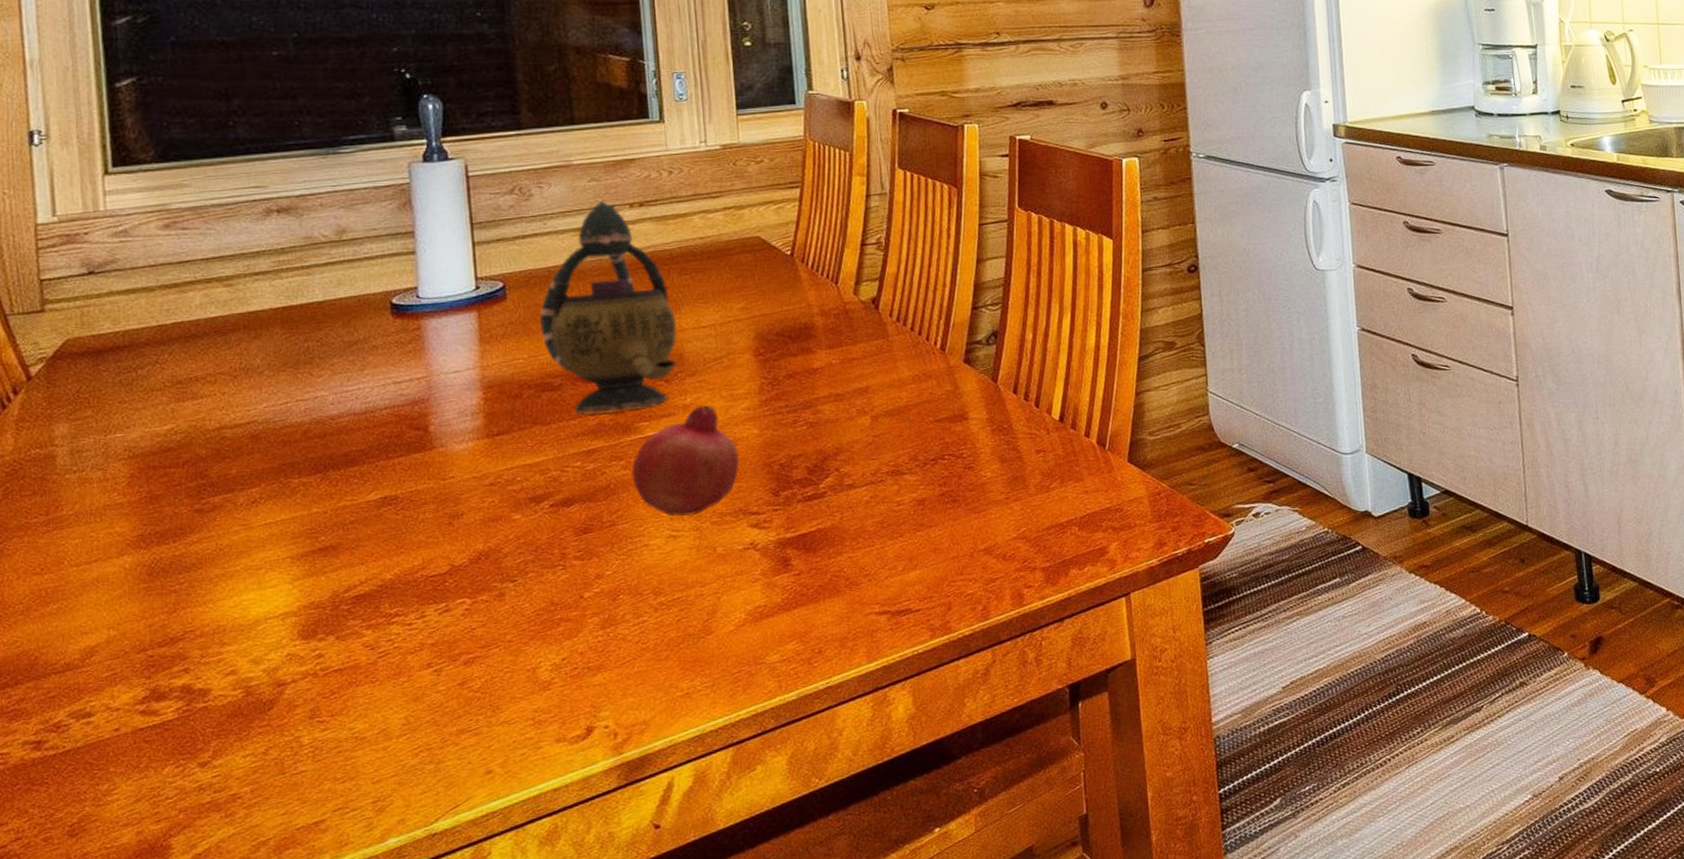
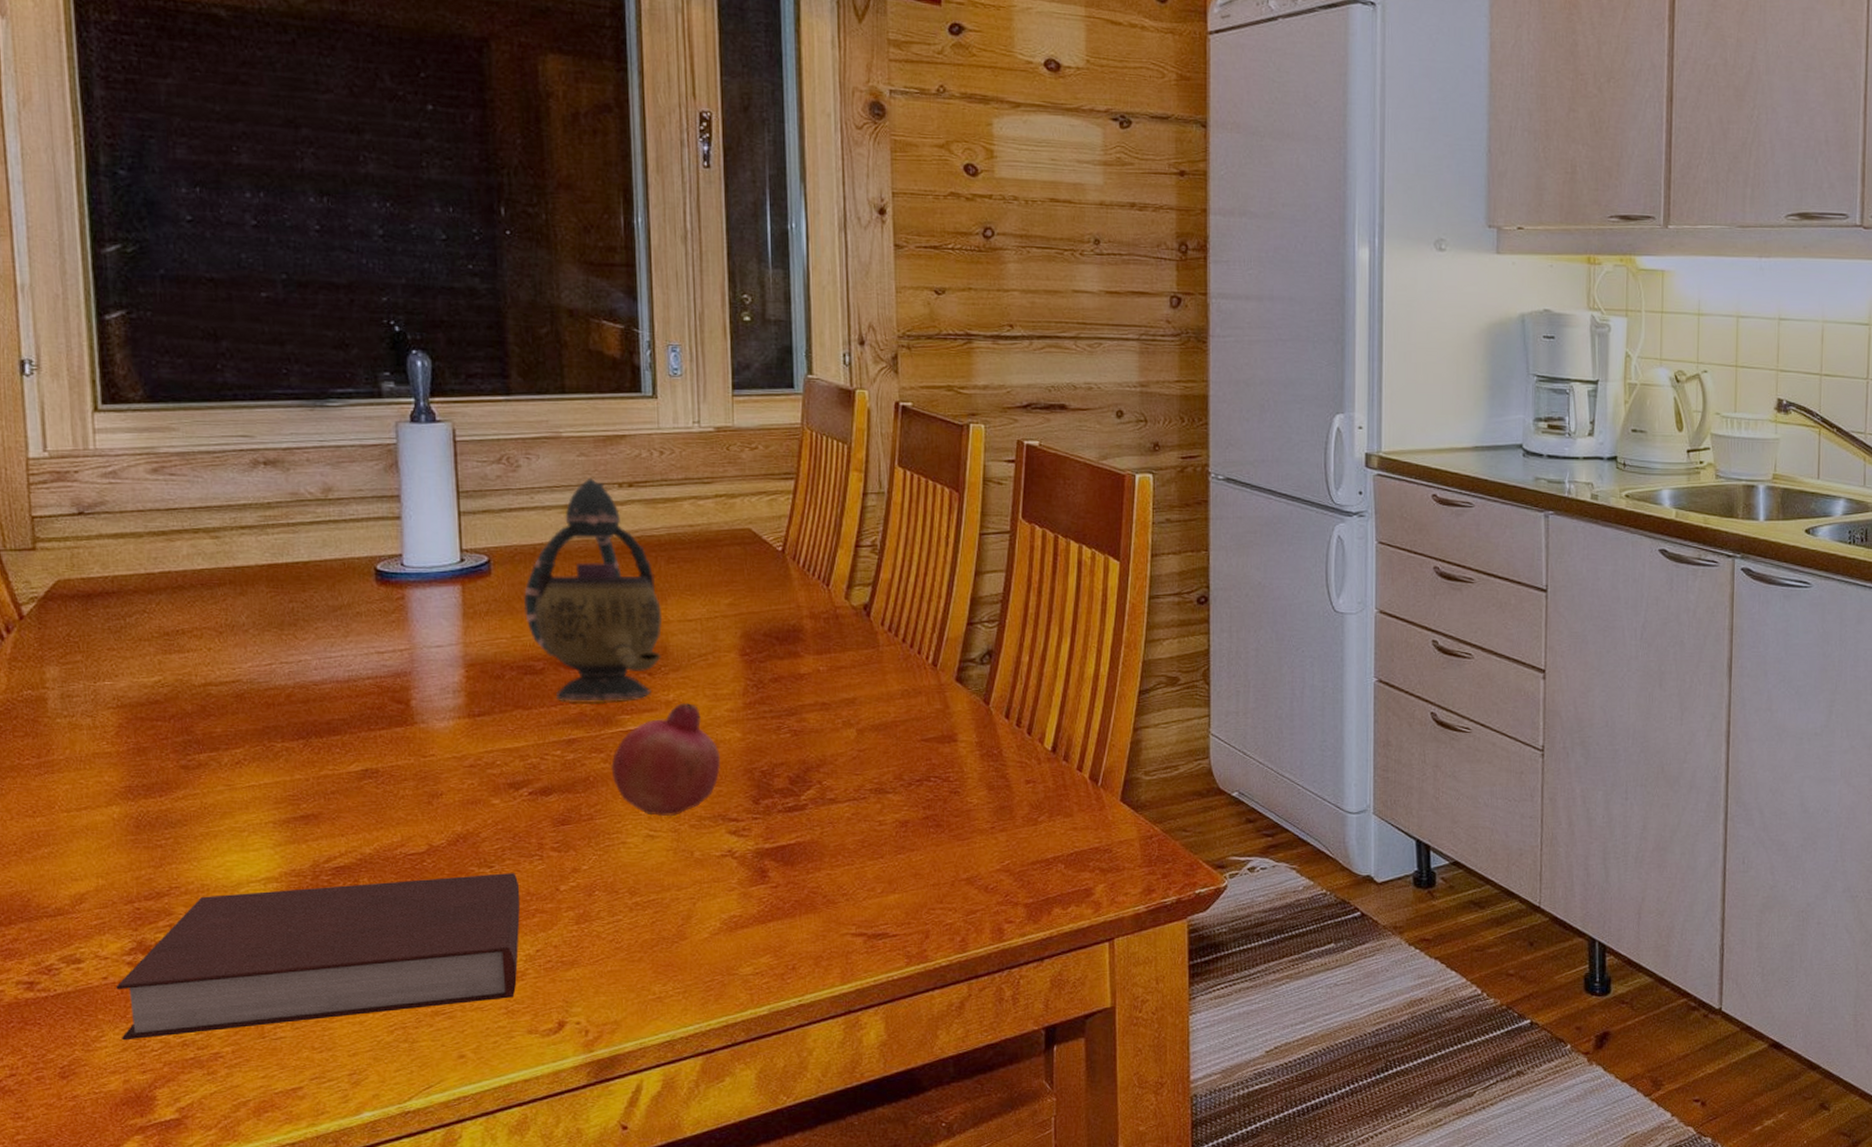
notebook: none [128,585,545,792] -> present [115,873,520,1041]

